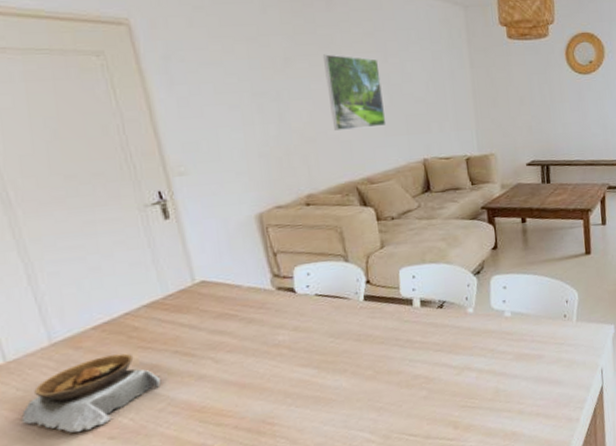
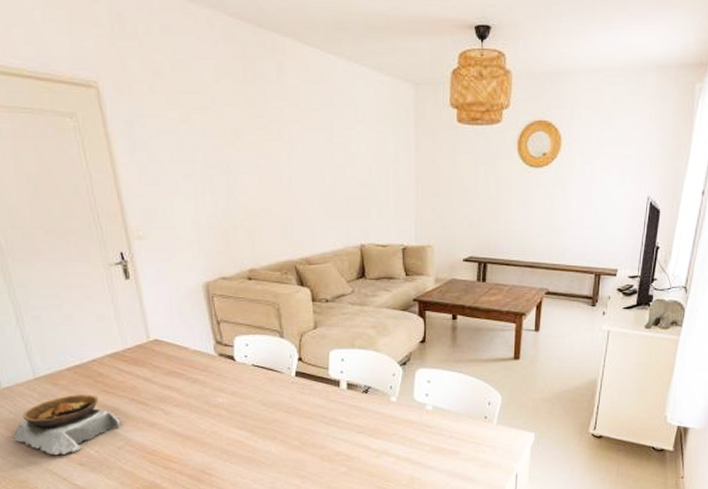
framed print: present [322,54,387,130] -> none [270,128,328,208]

